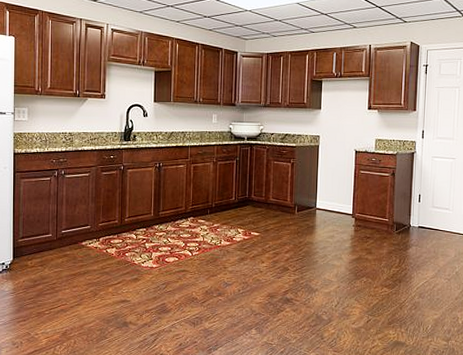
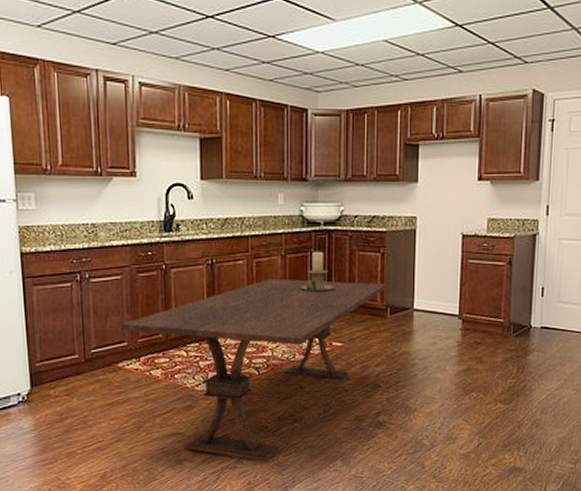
dining table: none [86,180,295,328] -> present [121,278,387,462]
candle holder: none [226,160,255,192] -> present [299,251,336,292]

